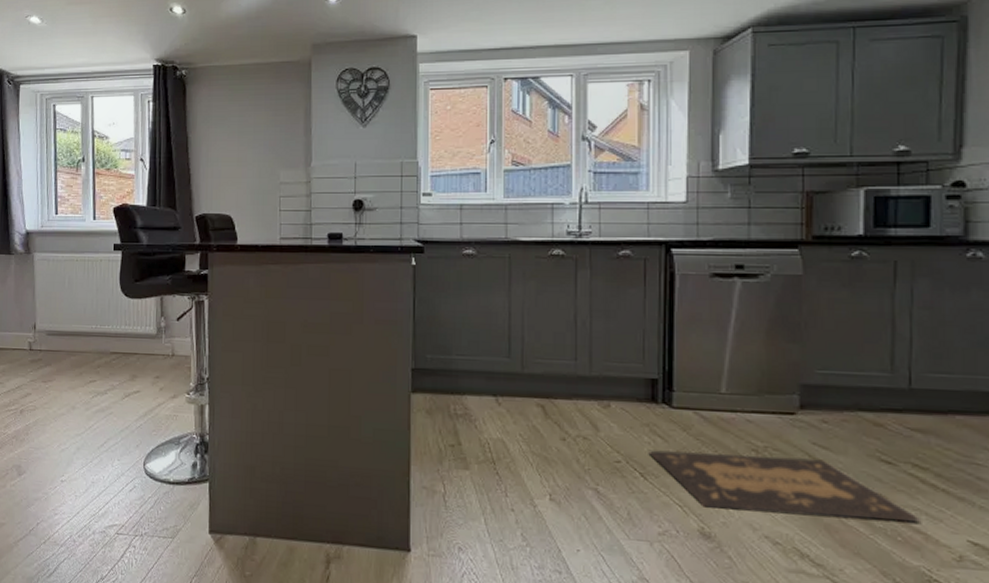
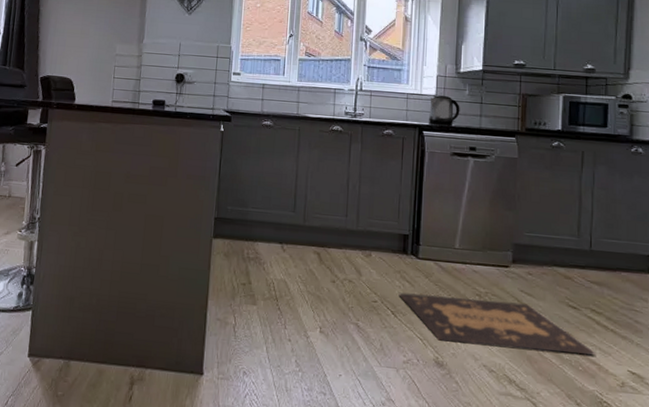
kettle: none [677,202,720,242] -> present [428,95,460,128]

